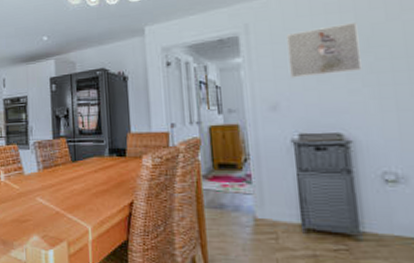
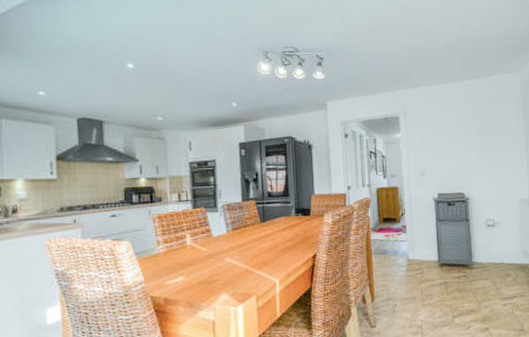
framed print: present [287,21,362,78] -> none [432,112,477,152]

